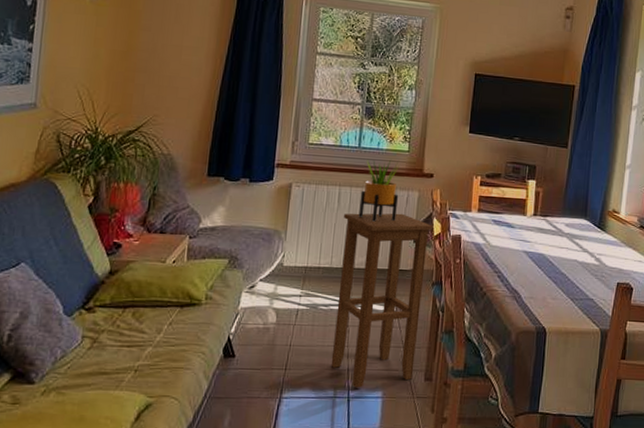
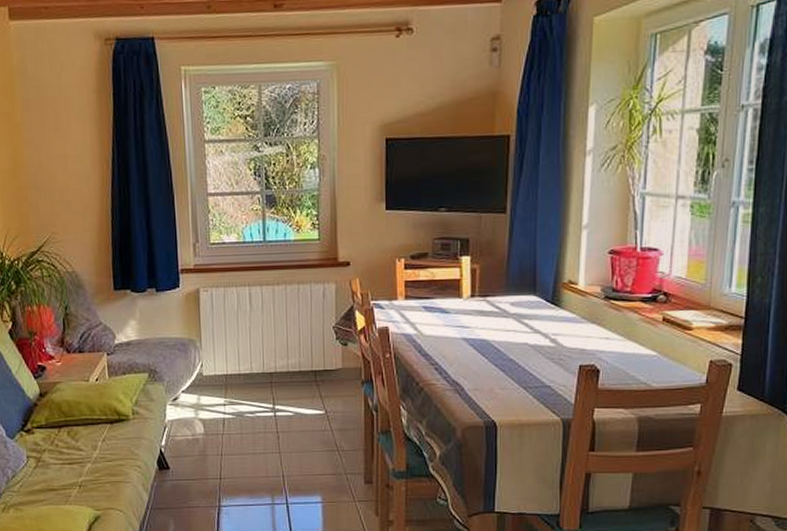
stool: present [331,213,434,388] -> none [258,309,356,494]
potted plant: present [358,160,399,222] -> none [272,252,314,321]

